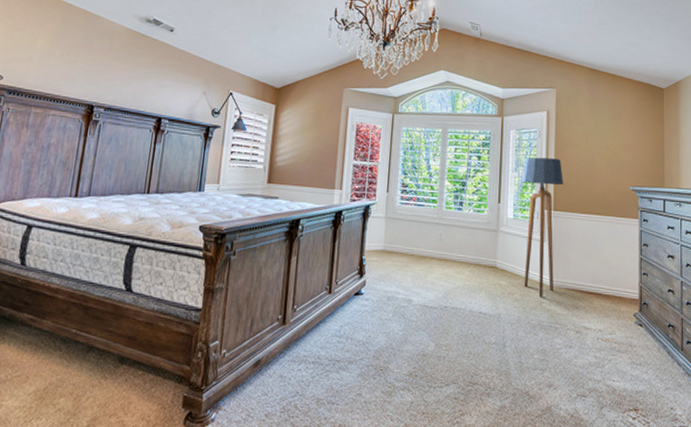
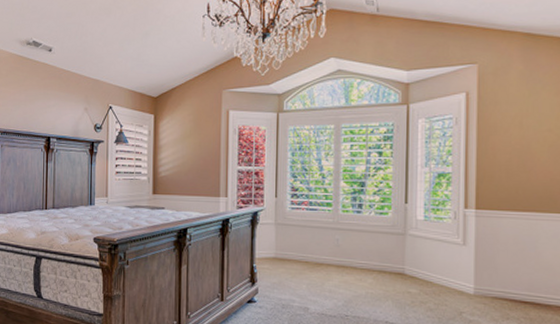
floor lamp: present [522,157,563,297] -> none [434,148,489,306]

